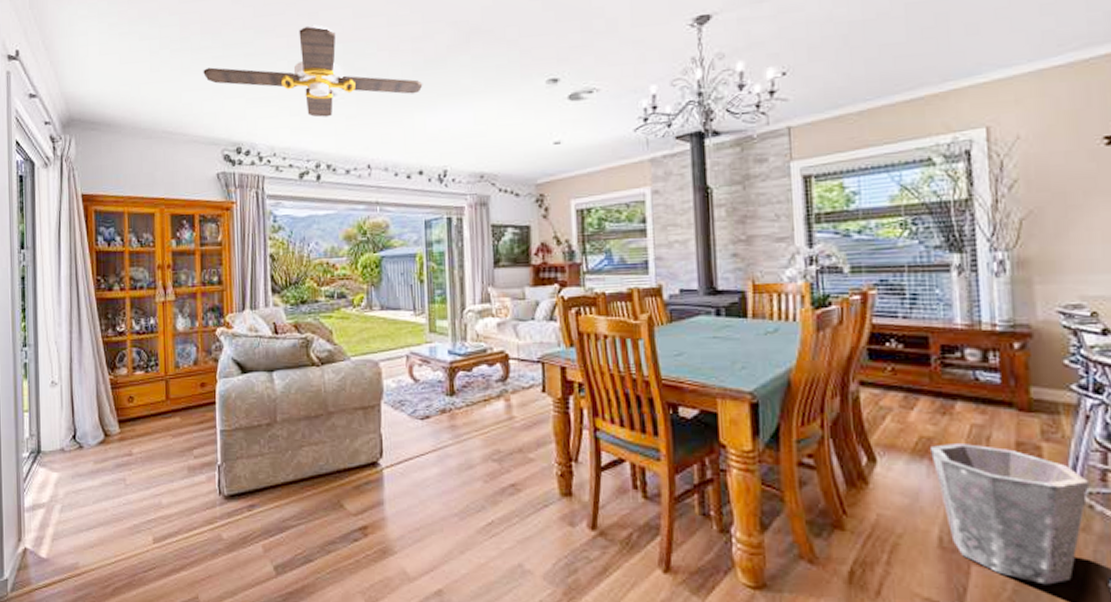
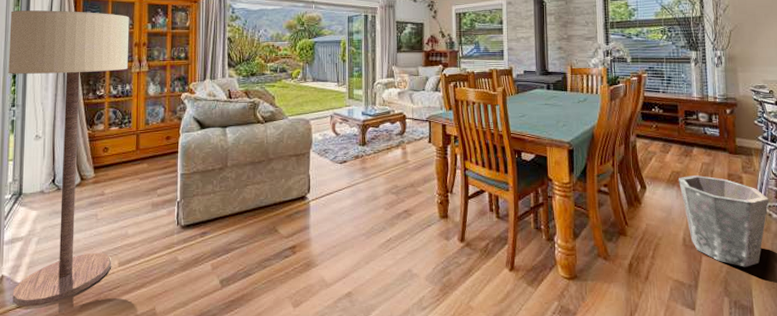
floor lamp: none [15,227,151,587] -> present [8,10,130,307]

